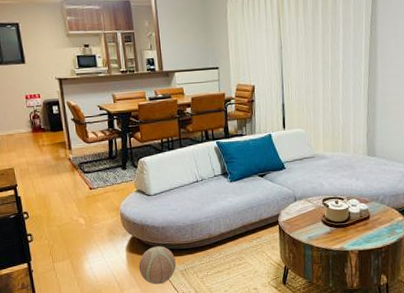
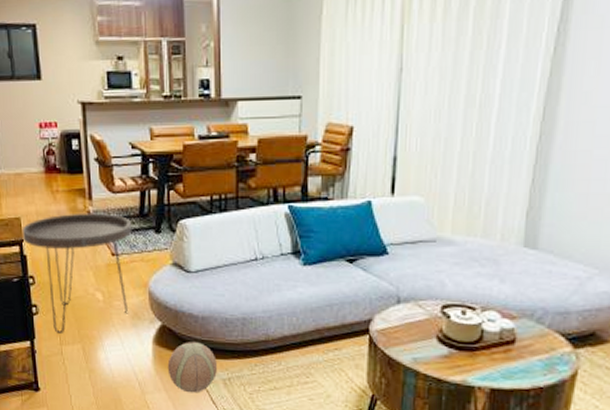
side table: none [15,158,105,254] -> present [22,213,132,333]

